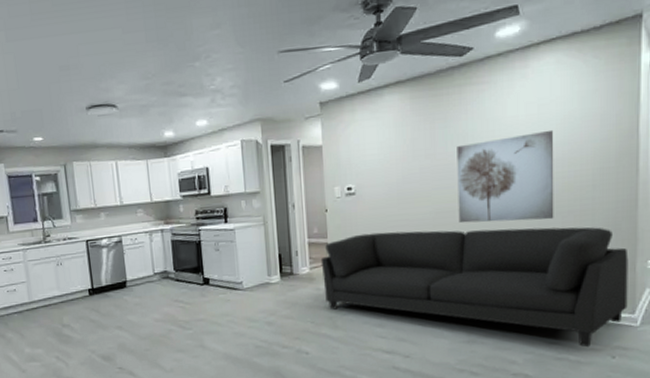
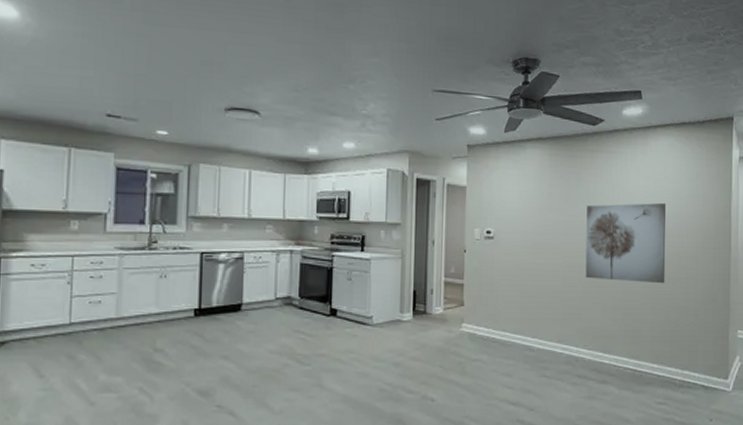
sofa: present [320,227,629,348] -> none [455,279,723,409]

